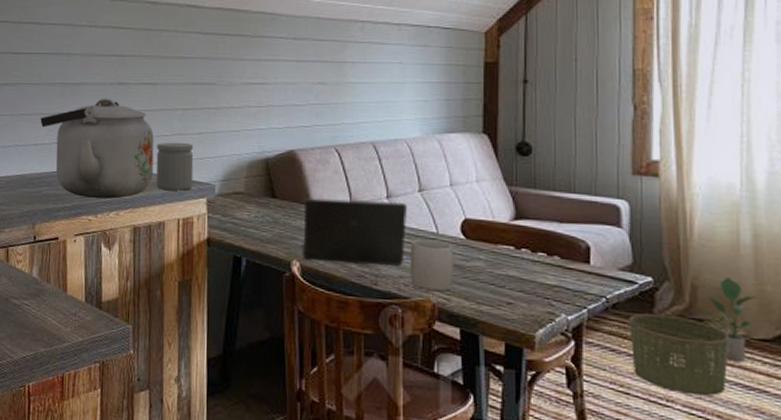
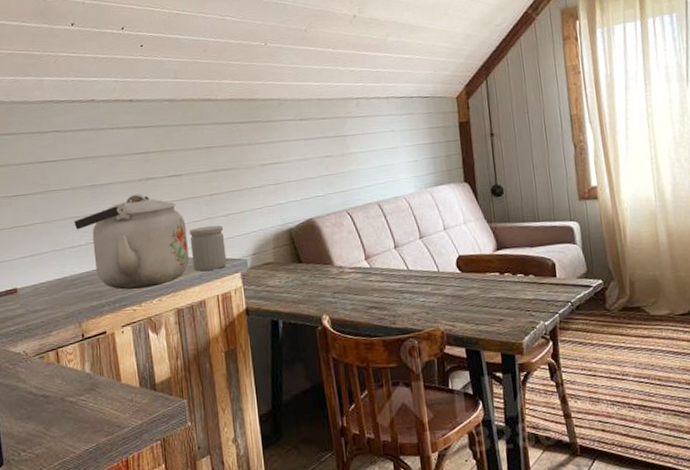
laptop: present [303,198,407,266] -> none [327,250,414,312]
mug: present [410,239,455,291] -> none [418,277,456,321]
basket: present [629,313,730,396] -> none [589,307,662,367]
potted plant: present [708,277,757,363] -> none [642,271,677,336]

